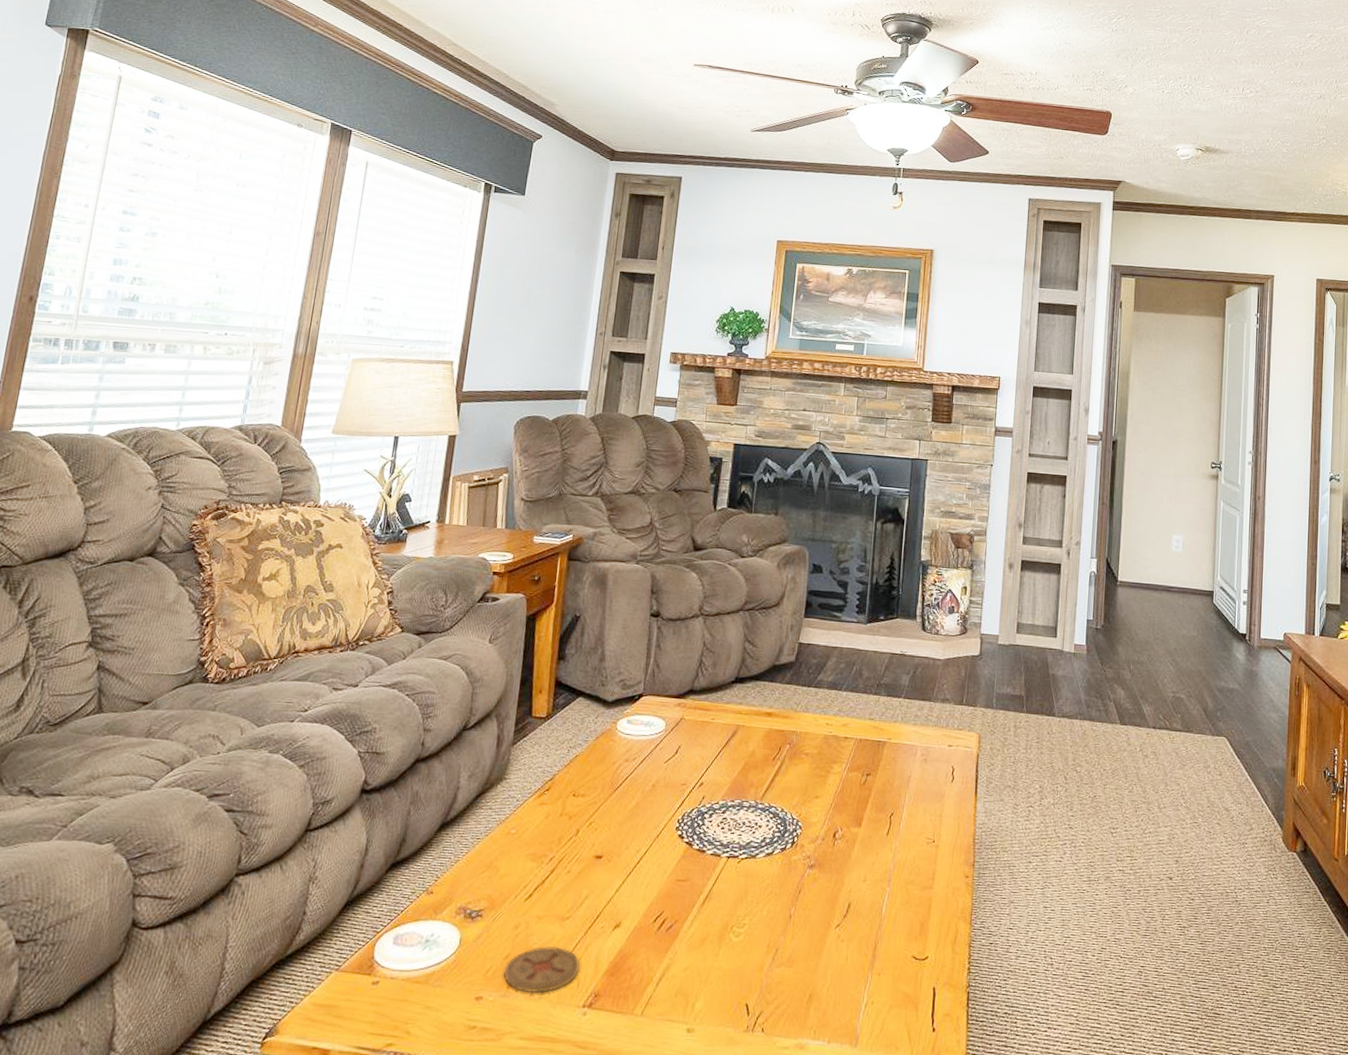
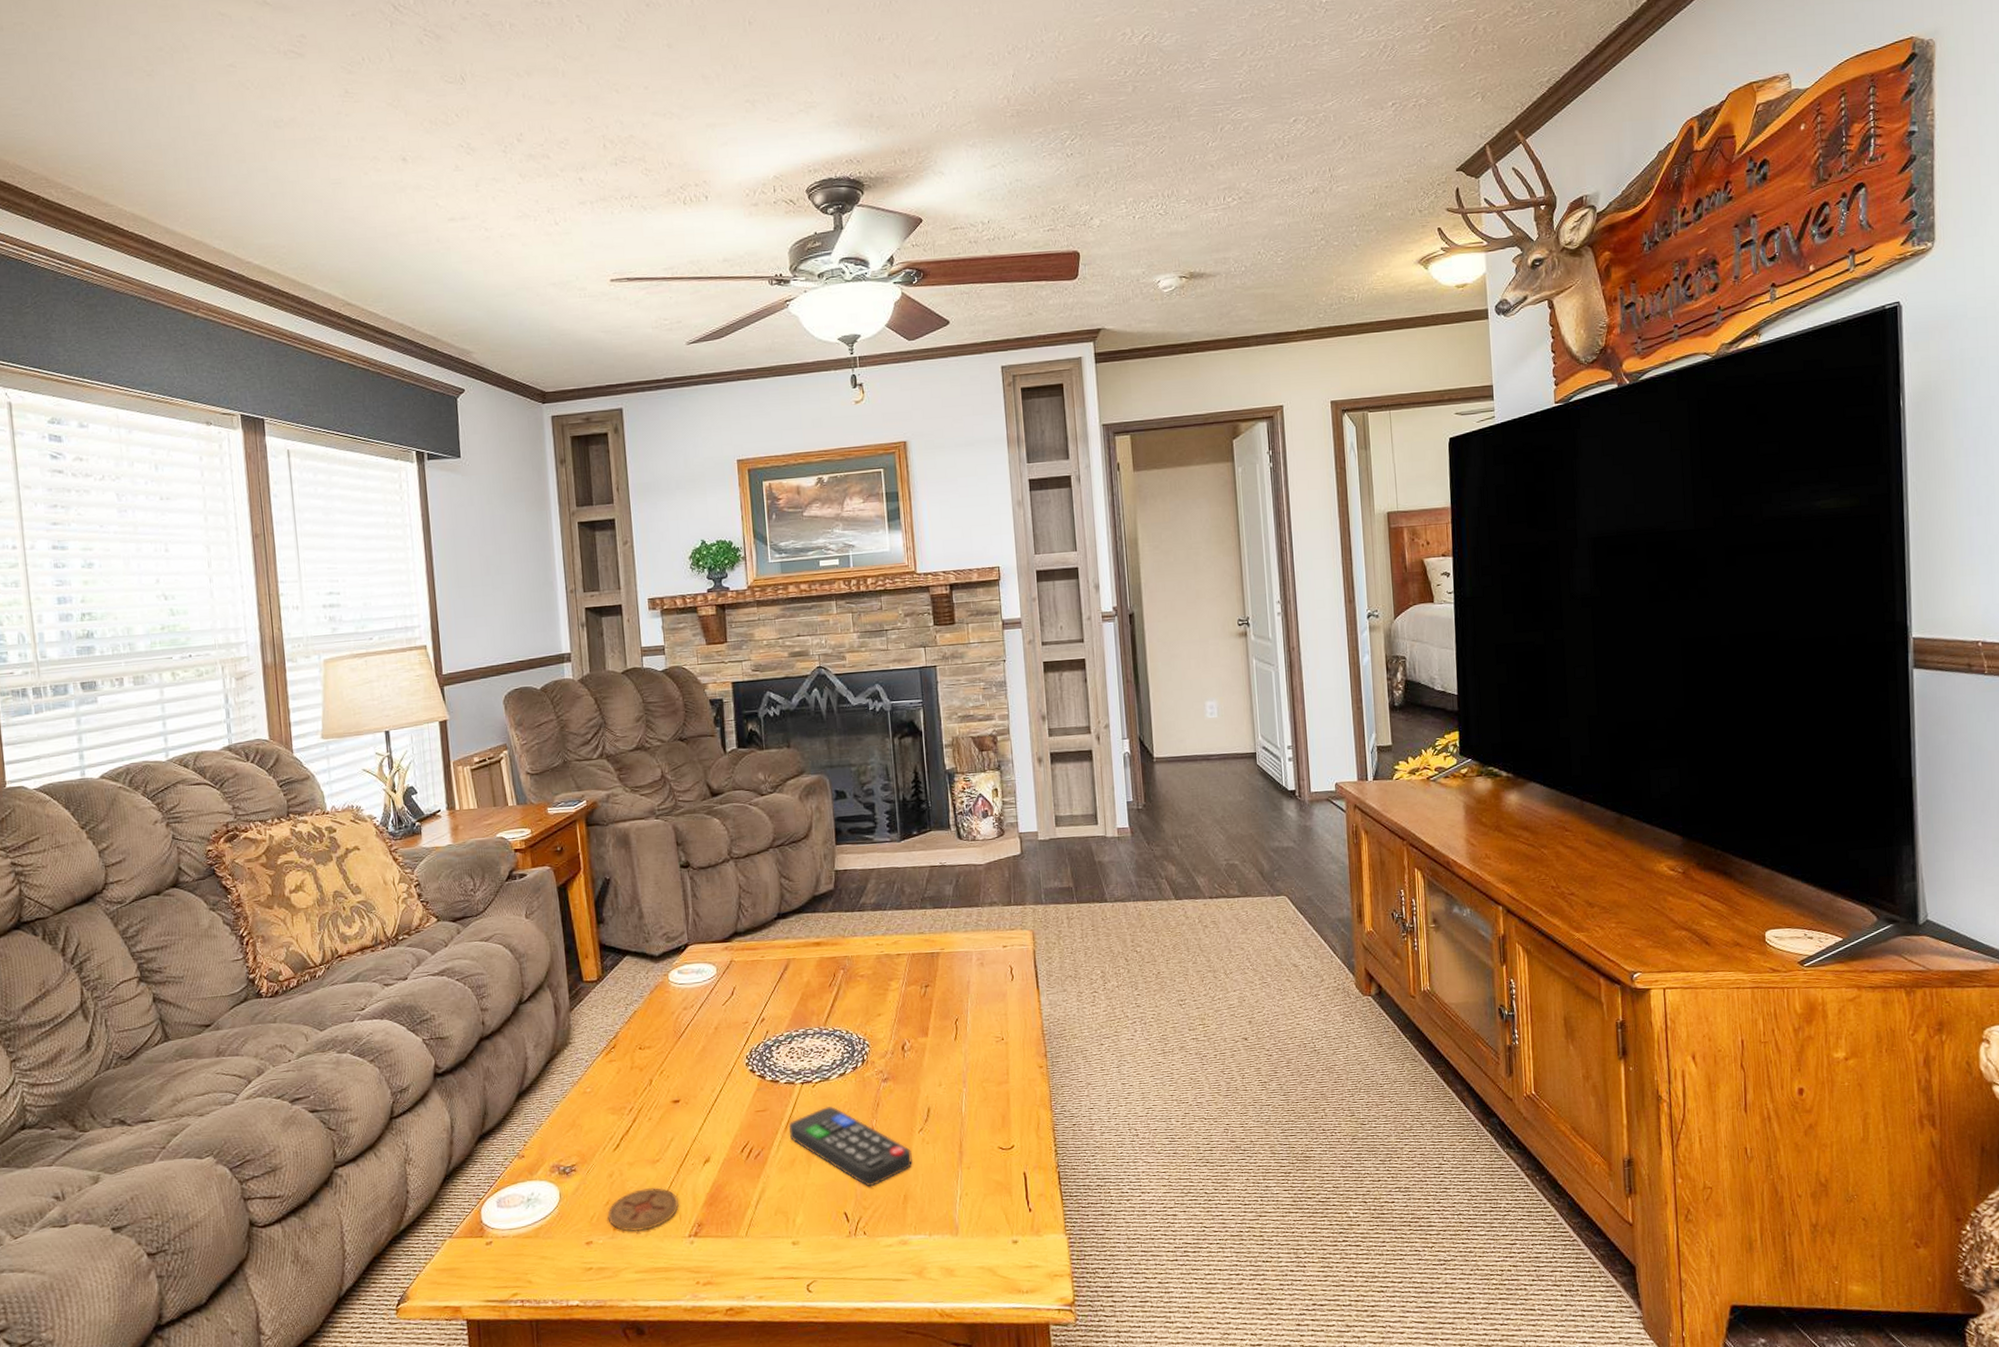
remote control: none [706,886,825,980] -> present [789,1106,912,1187]

